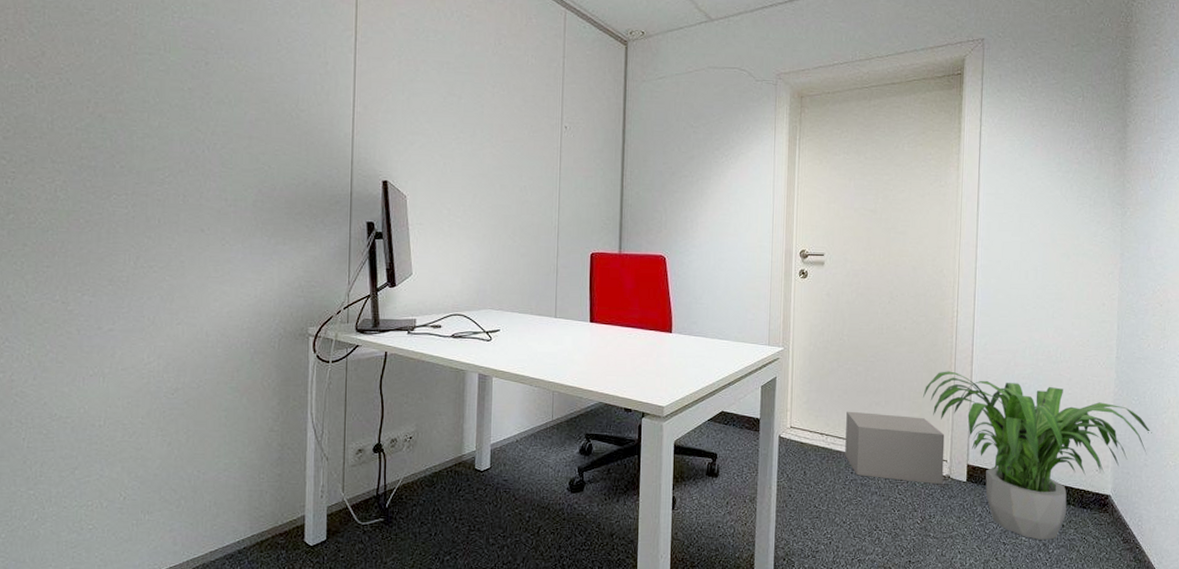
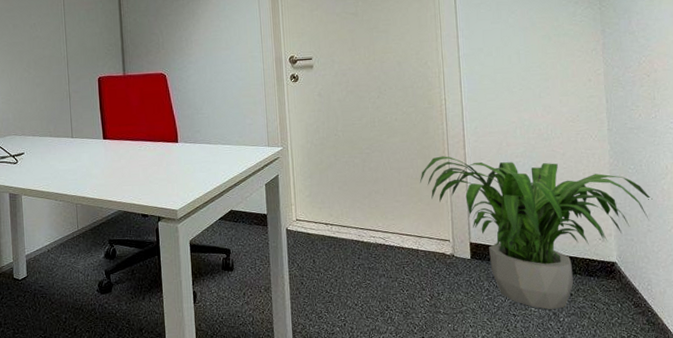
cardboard box: present [845,411,945,485] -> none [348,201,448,264]

